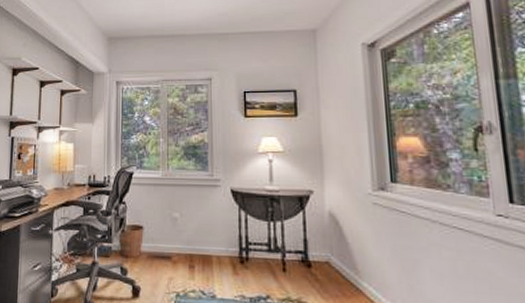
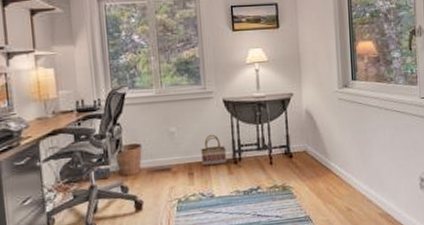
basket: none [204,225,232,262] -> present [201,134,227,166]

